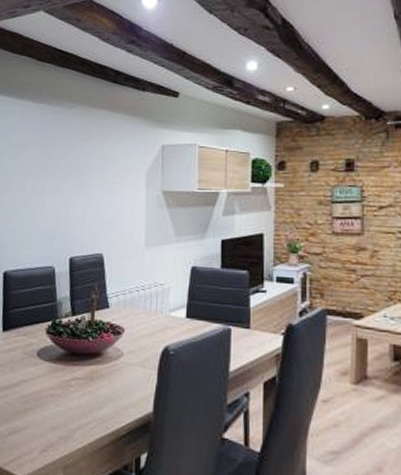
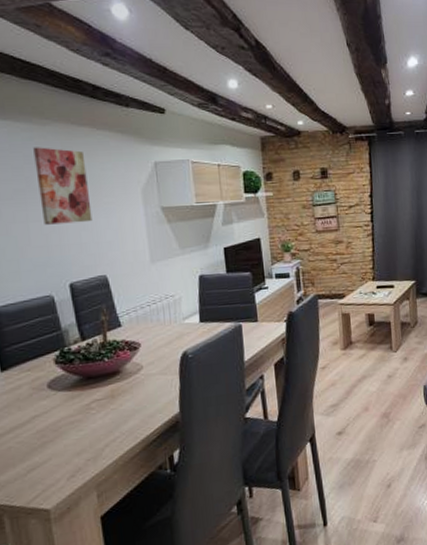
wall art: none [57,128,100,200] -> present [33,147,93,225]

